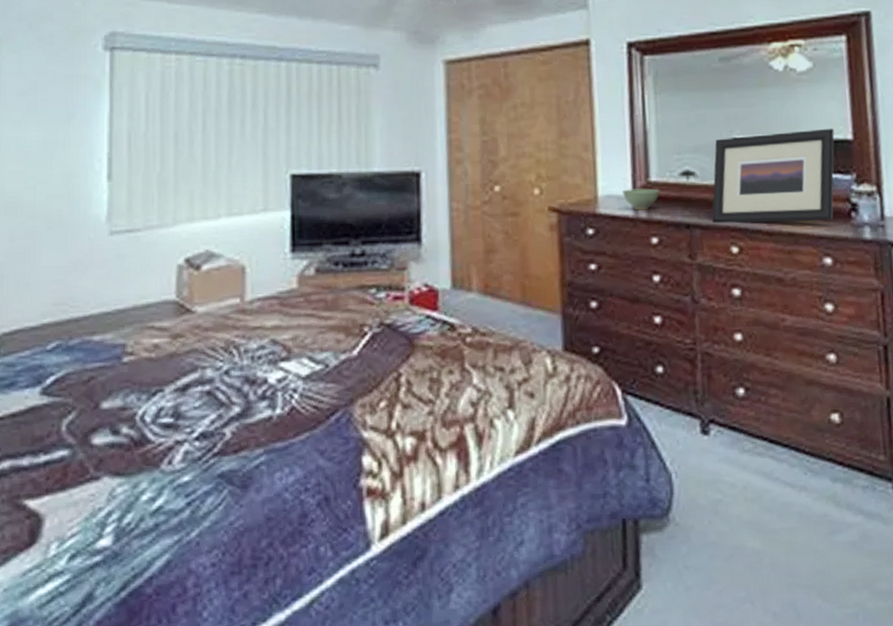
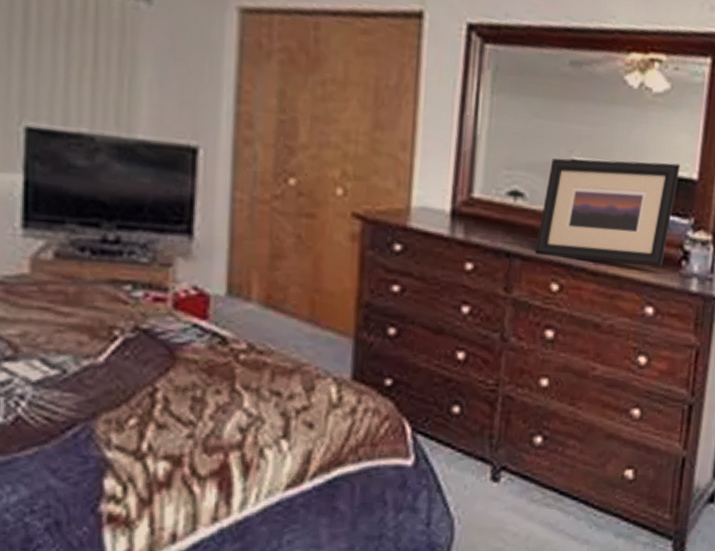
bowl: present [623,188,661,211] -> none [440,203,483,231]

